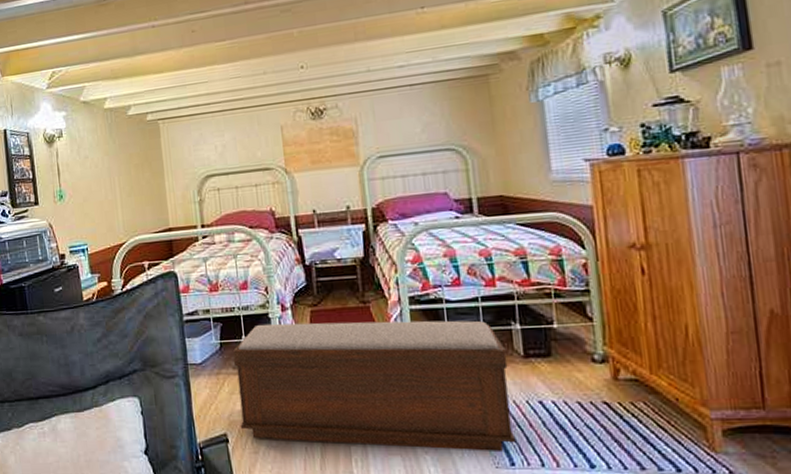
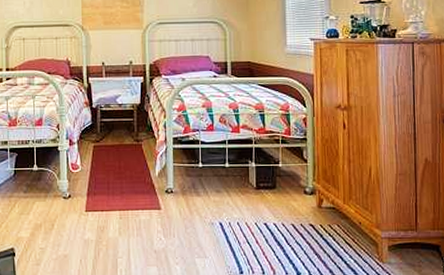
bench: present [233,320,516,453] -> none [25,155,246,263]

